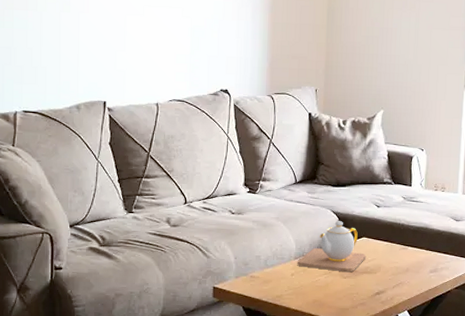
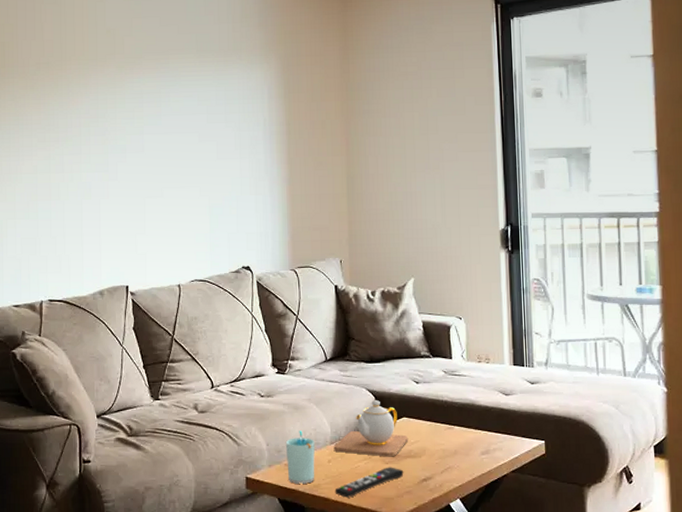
cup: none [252,246,280,295] -> present [285,431,315,485]
remote control: none [295,281,360,308] -> present [335,467,404,498]

